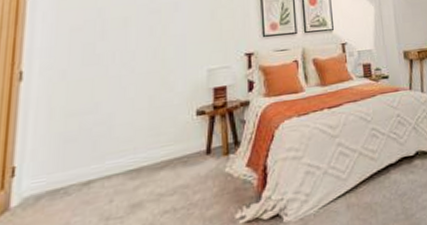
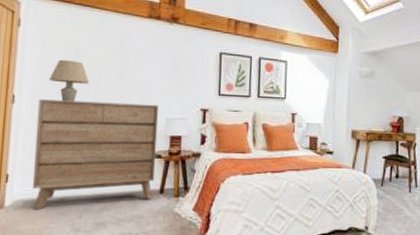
dresser: none [46,56,200,205] -> present [32,99,159,210]
table lamp: none [65,22,116,70] -> present [48,59,90,102]

